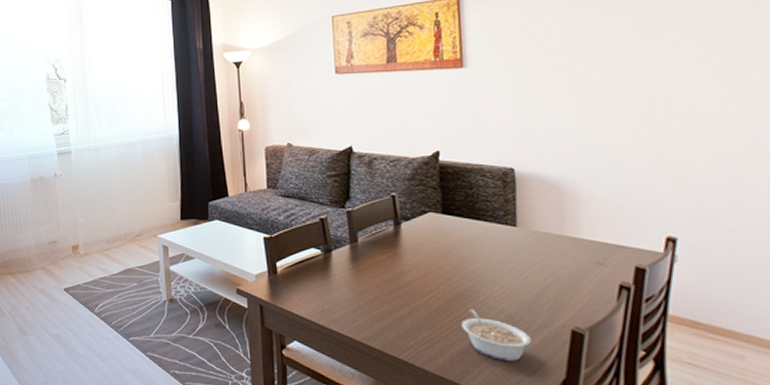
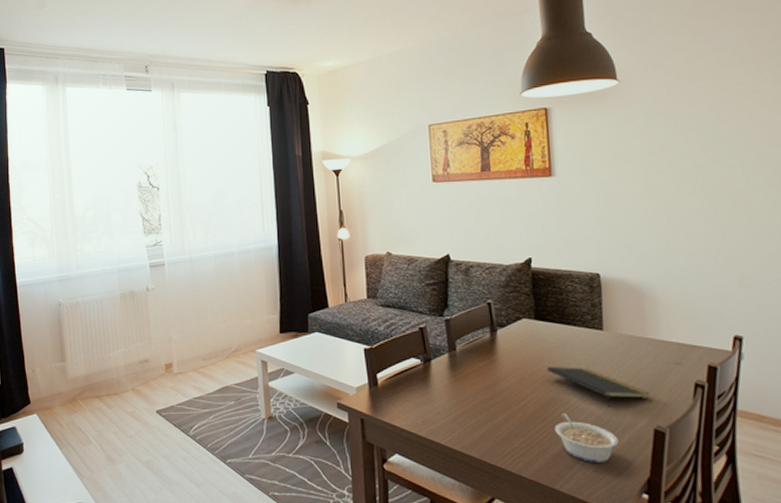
notepad: none [453,261,568,306] -> present [546,366,650,407]

